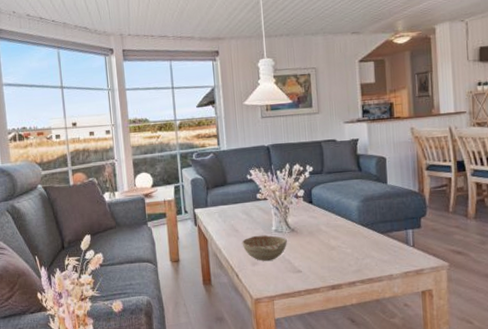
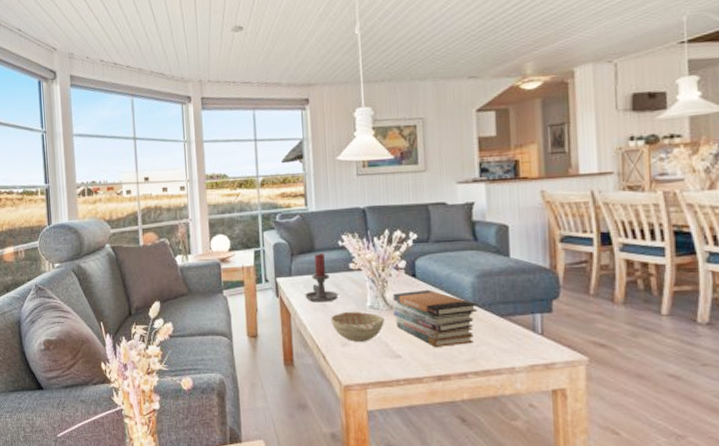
candle holder: none [219,186,248,229] -> present [305,254,339,303]
book stack: none [293,213,363,262] -> present [392,289,478,348]

